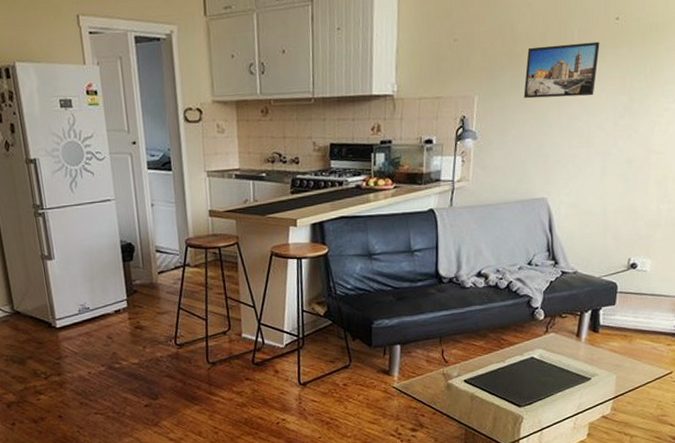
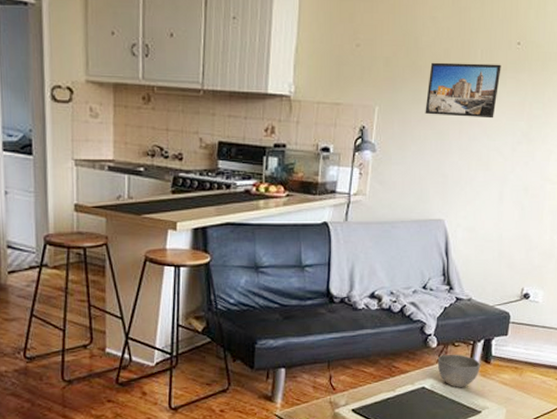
bowl: none [545,325,589,357] -> present [437,354,481,387]

